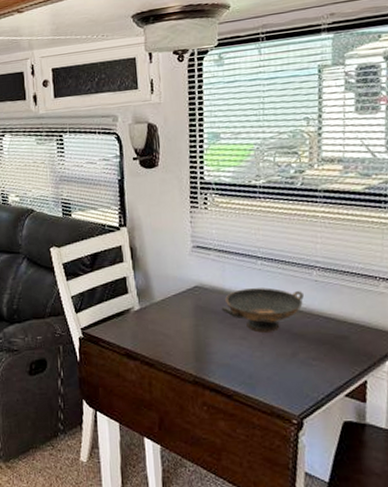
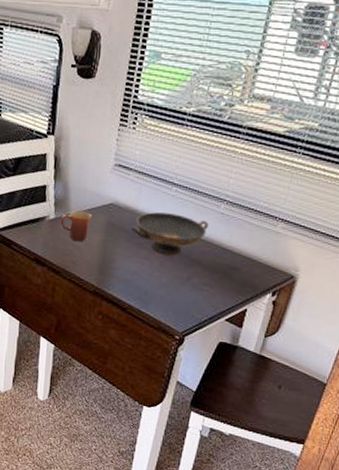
mug: none [146,298,178,330] -> present [60,210,92,242]

